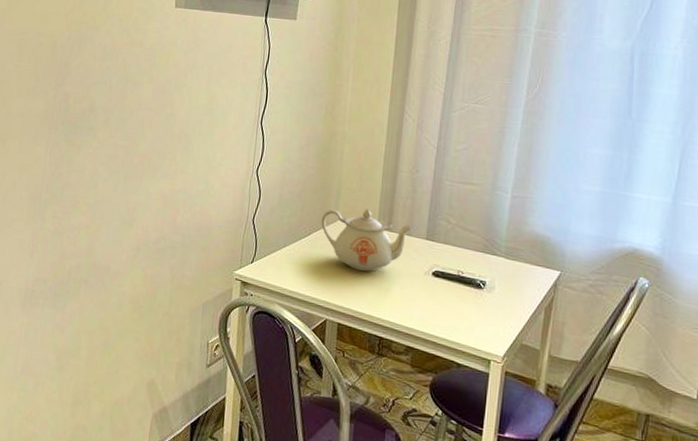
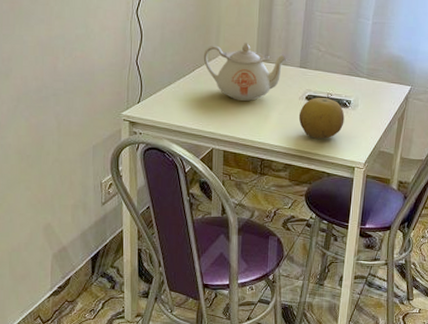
fruit: none [423,274,478,323] -> present [298,97,345,139]

